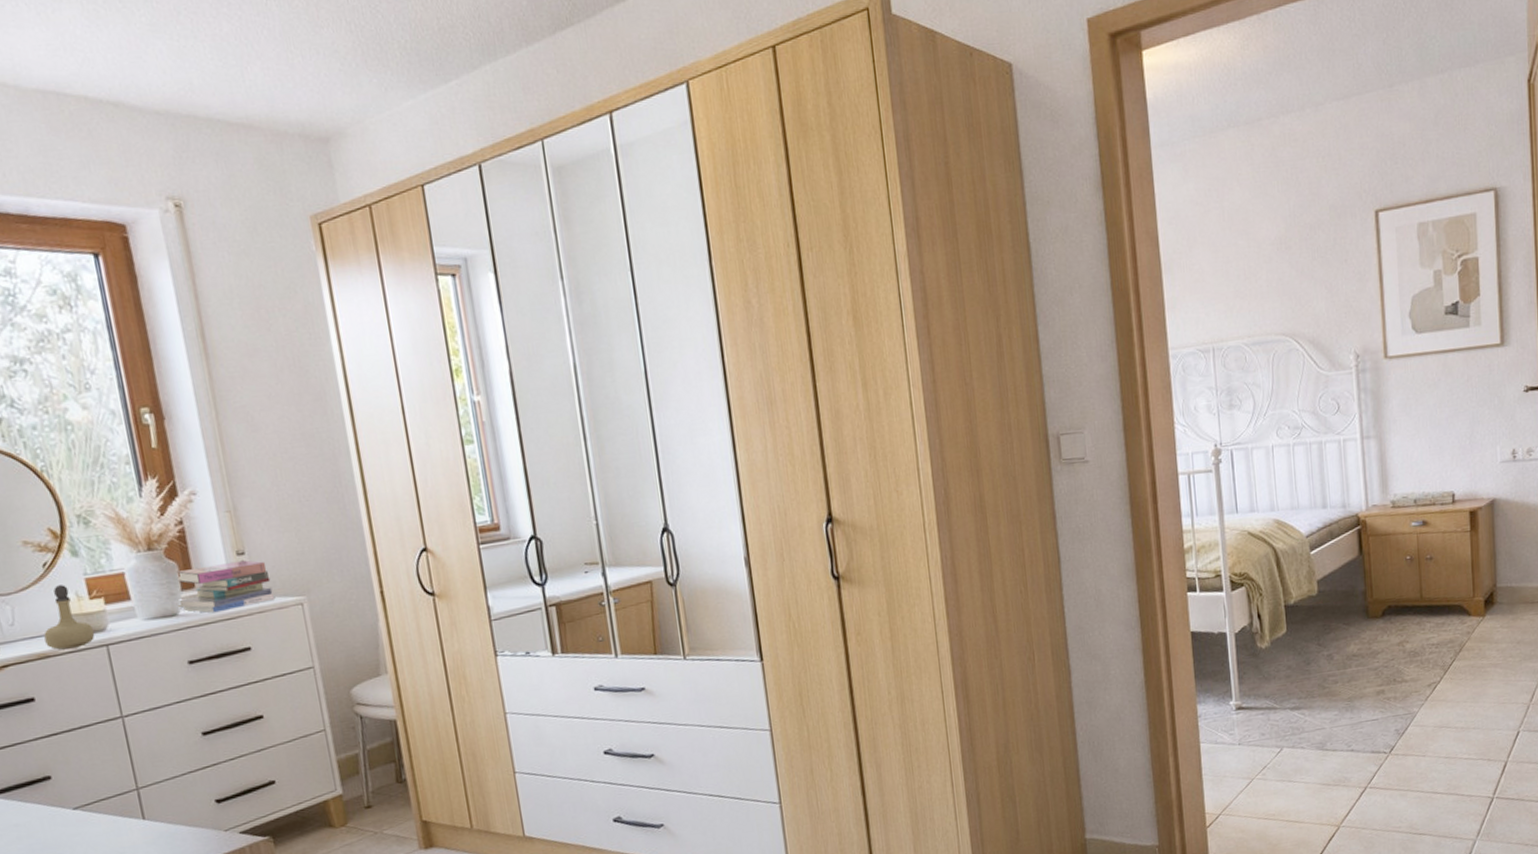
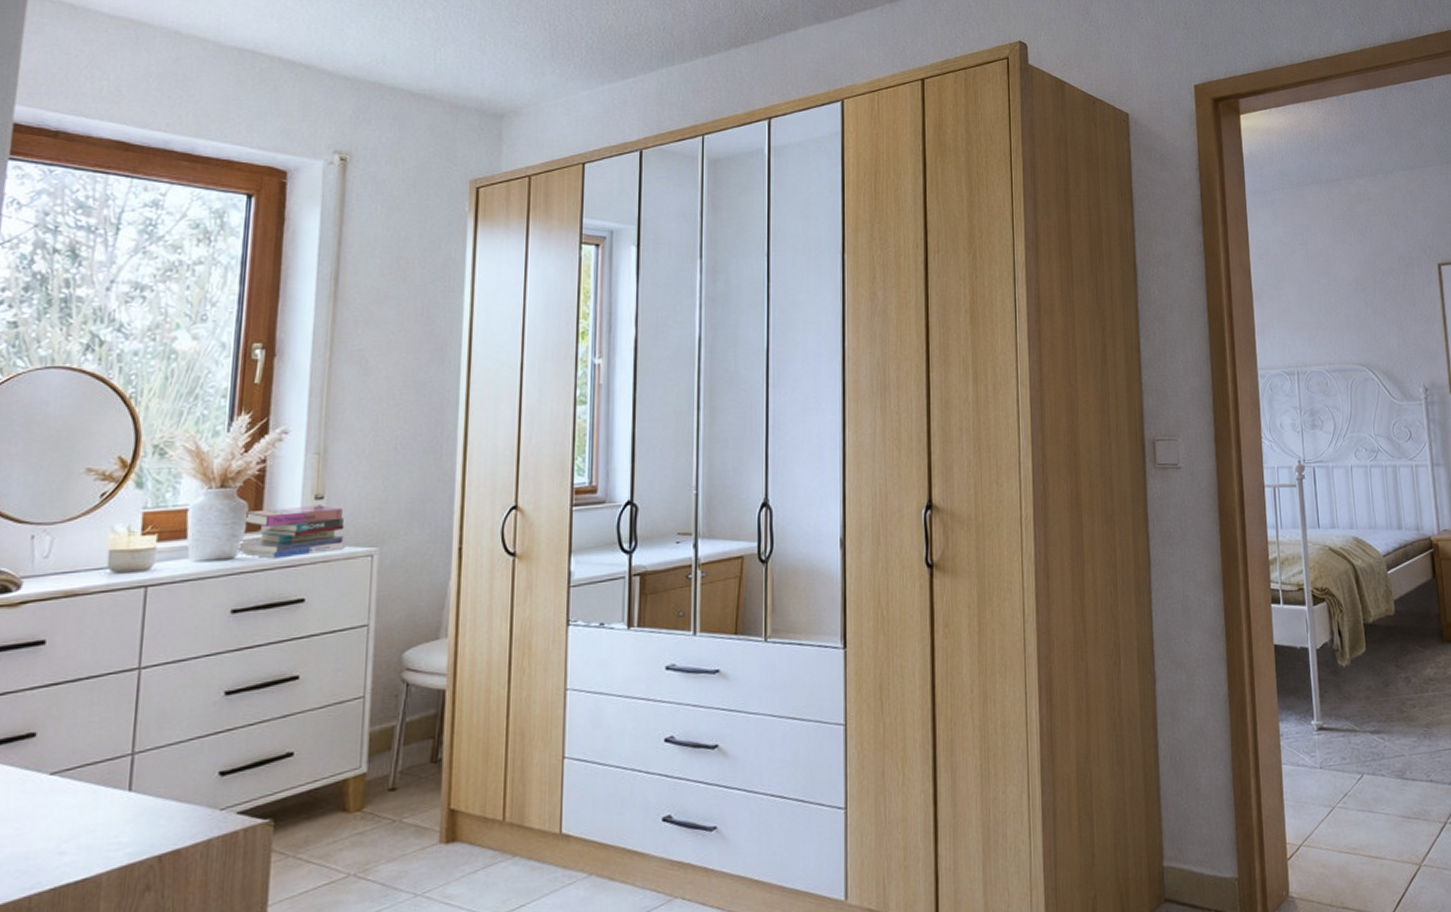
perfume bottle: present [44,585,95,650] -> none [77,517,137,588]

